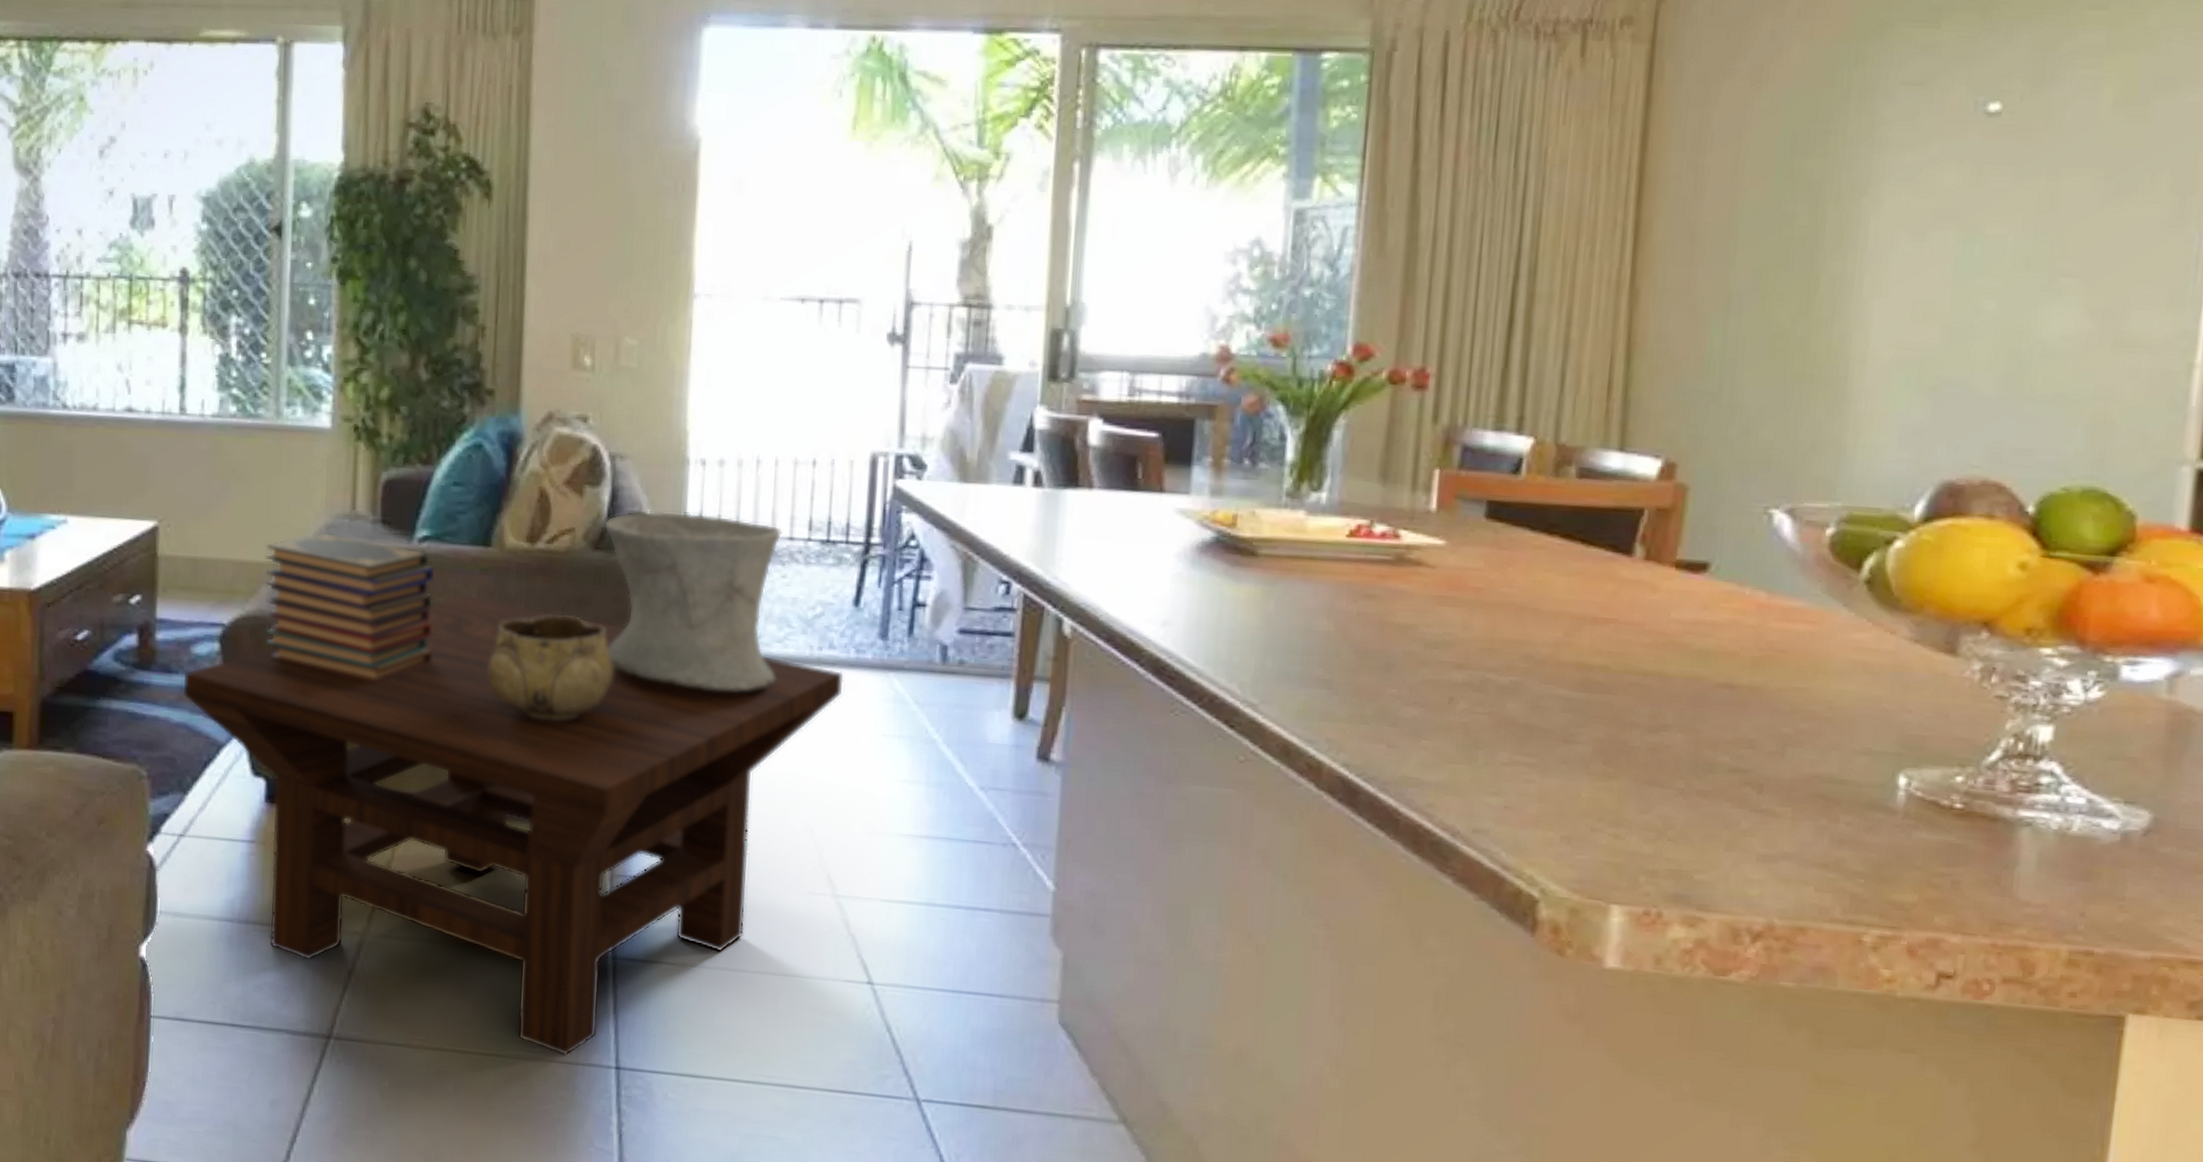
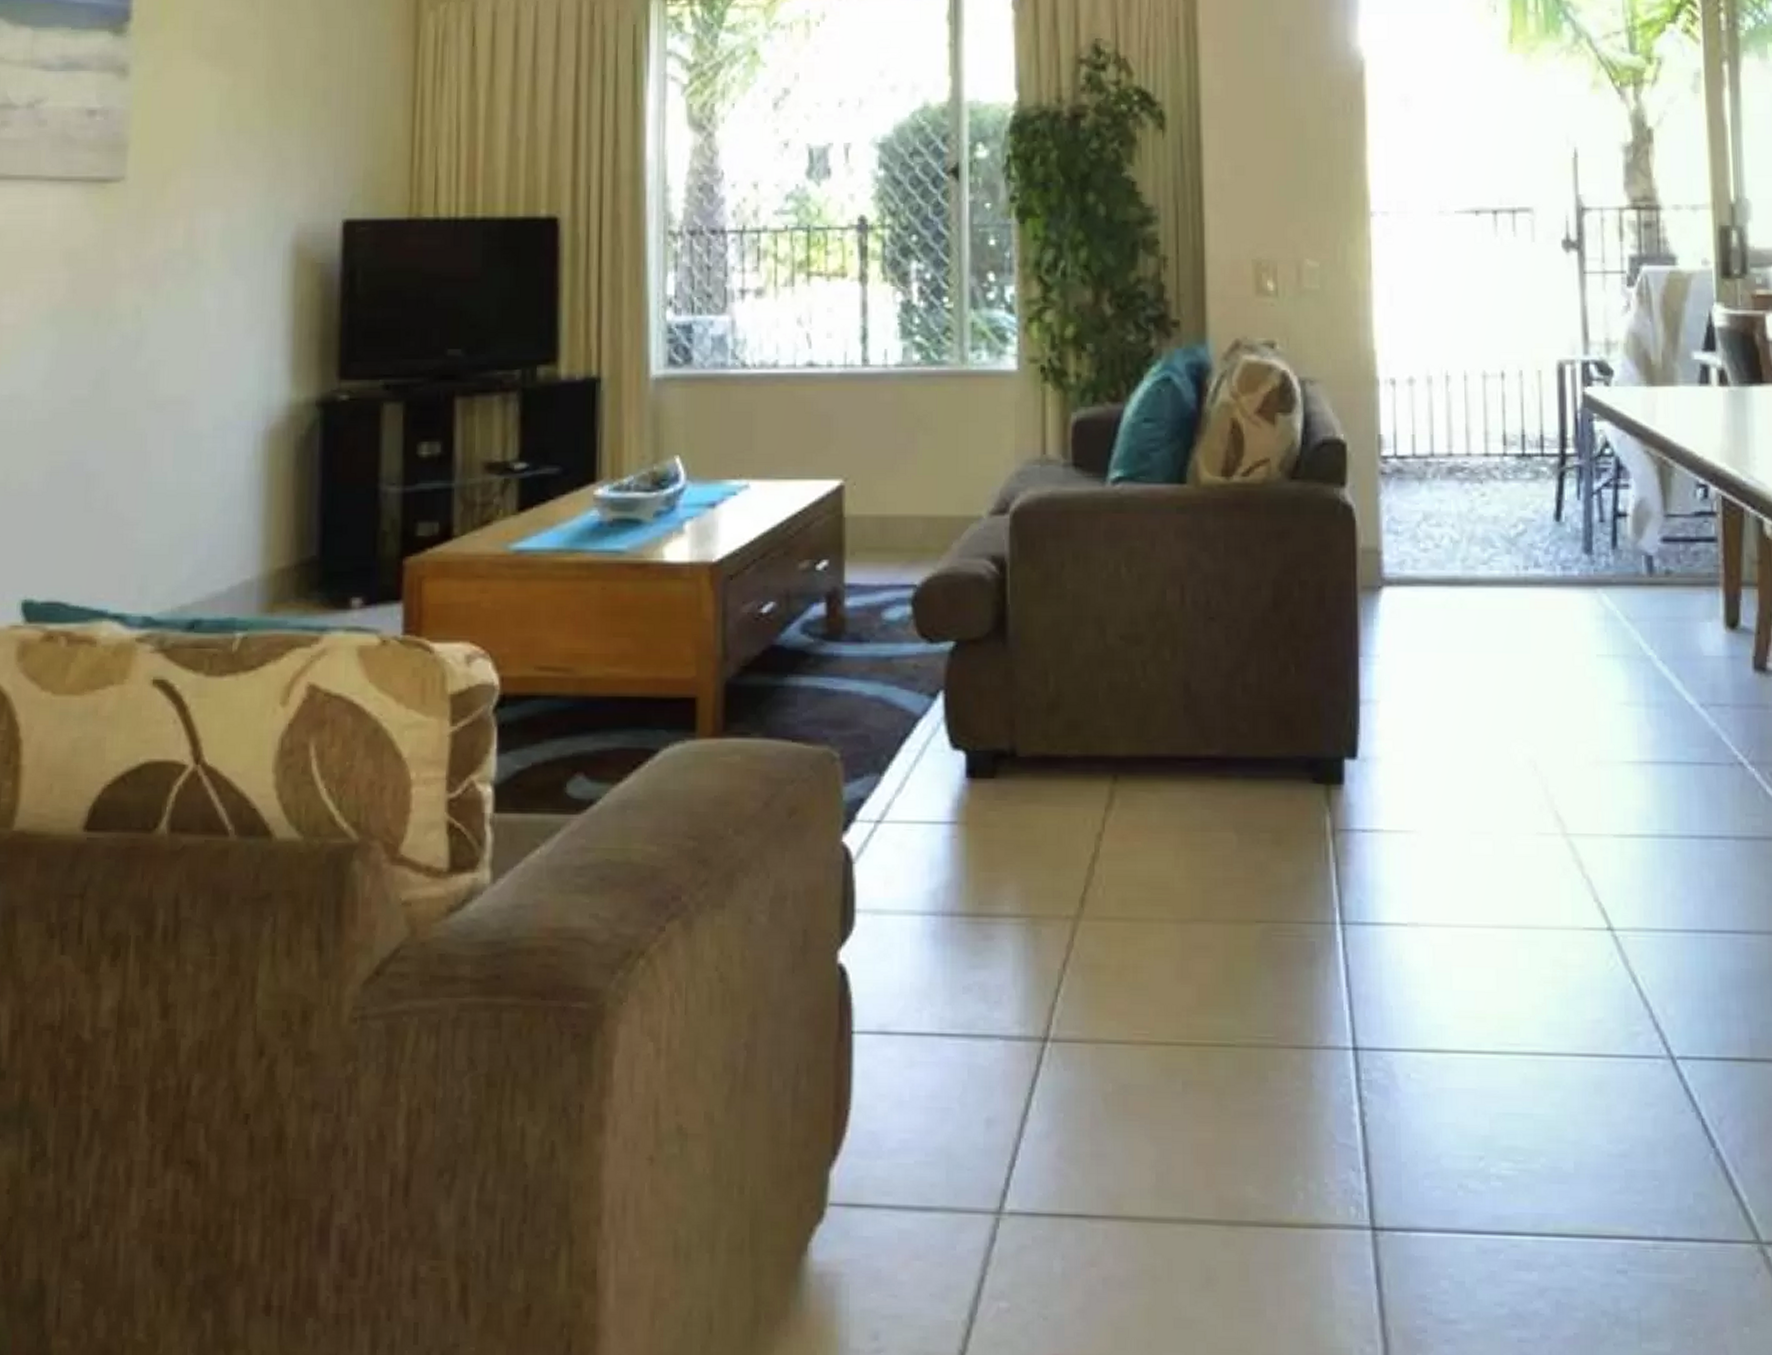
coffee table: present [183,594,844,1057] -> none [875,535,1553,1040]
book stack: present [265,532,435,683] -> none [955,480,1132,637]
decorative bowl: present [487,614,614,721] -> none [1190,550,1320,664]
vase: present [604,511,783,691] -> none [1299,434,1483,620]

